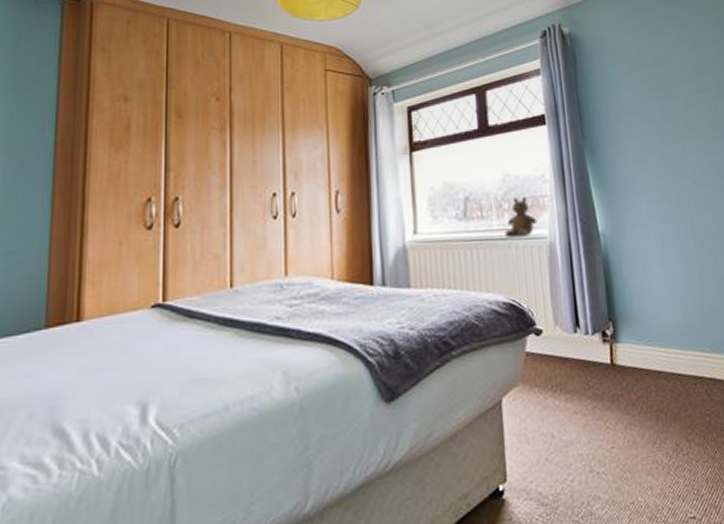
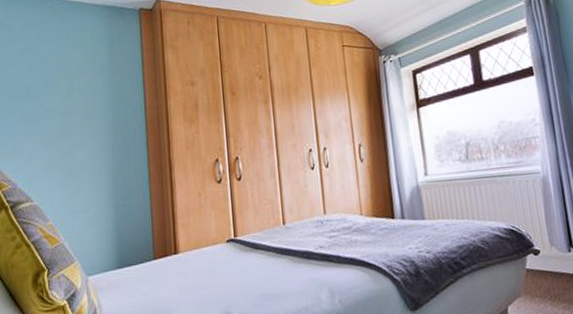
teddy bear: present [505,197,538,238] -> none [502,139,531,175]

